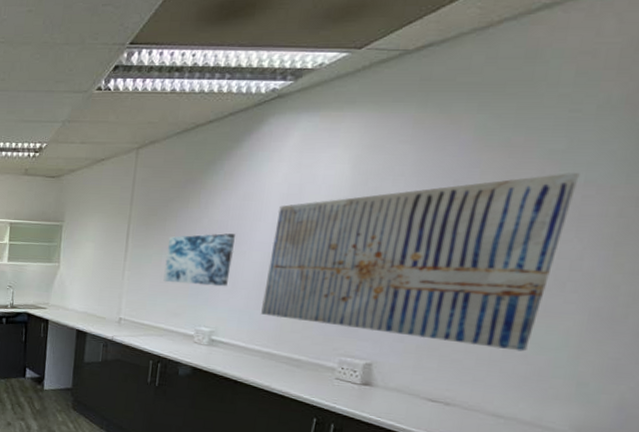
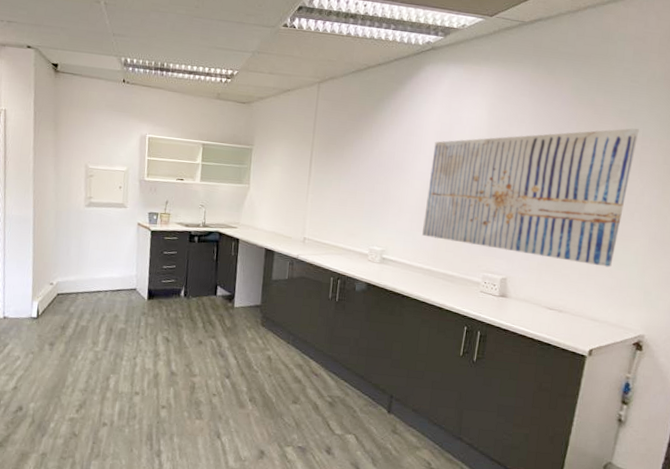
wall art: present [163,233,235,287] -> none [342,163,401,211]

